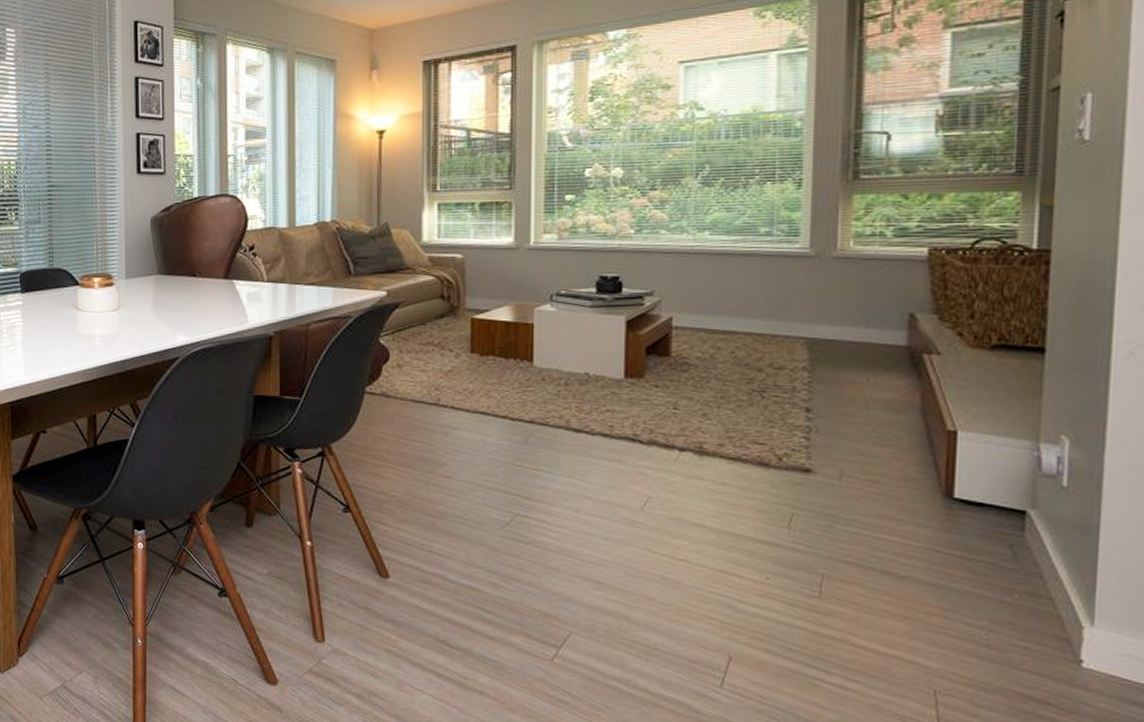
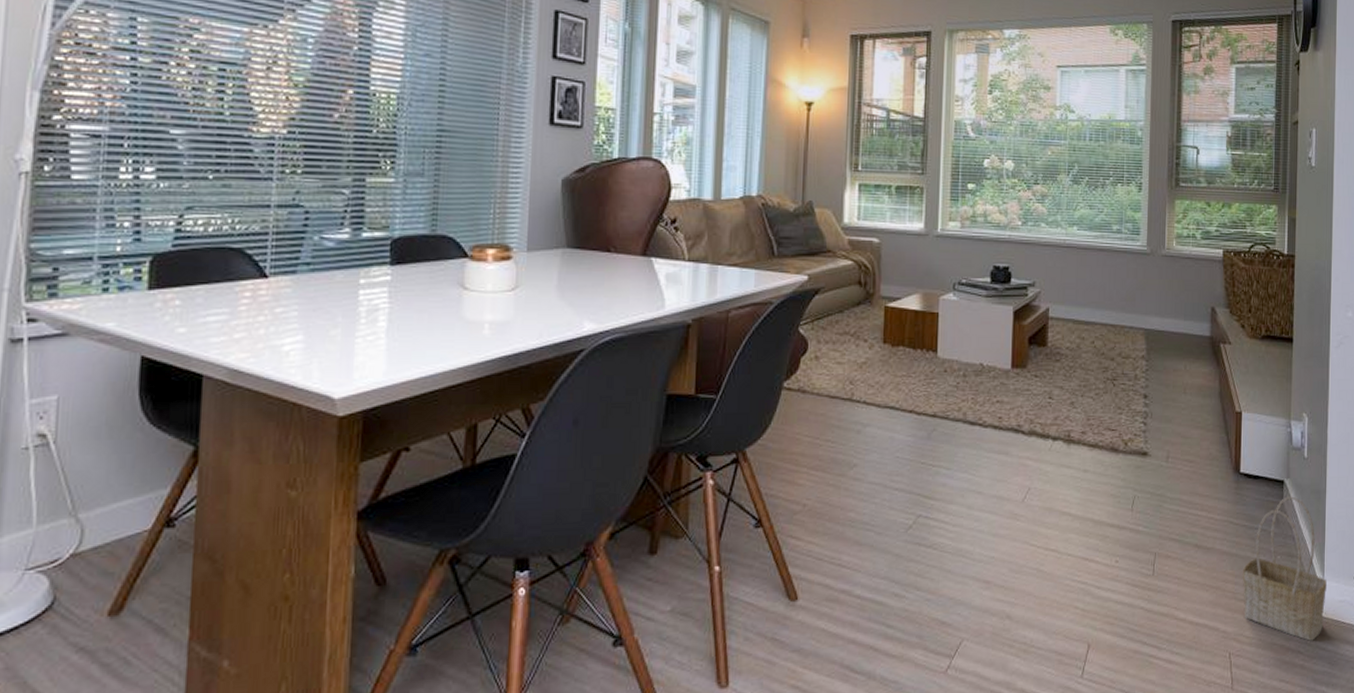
basket: none [955,529,1098,694] -> present [1242,496,1327,641]

